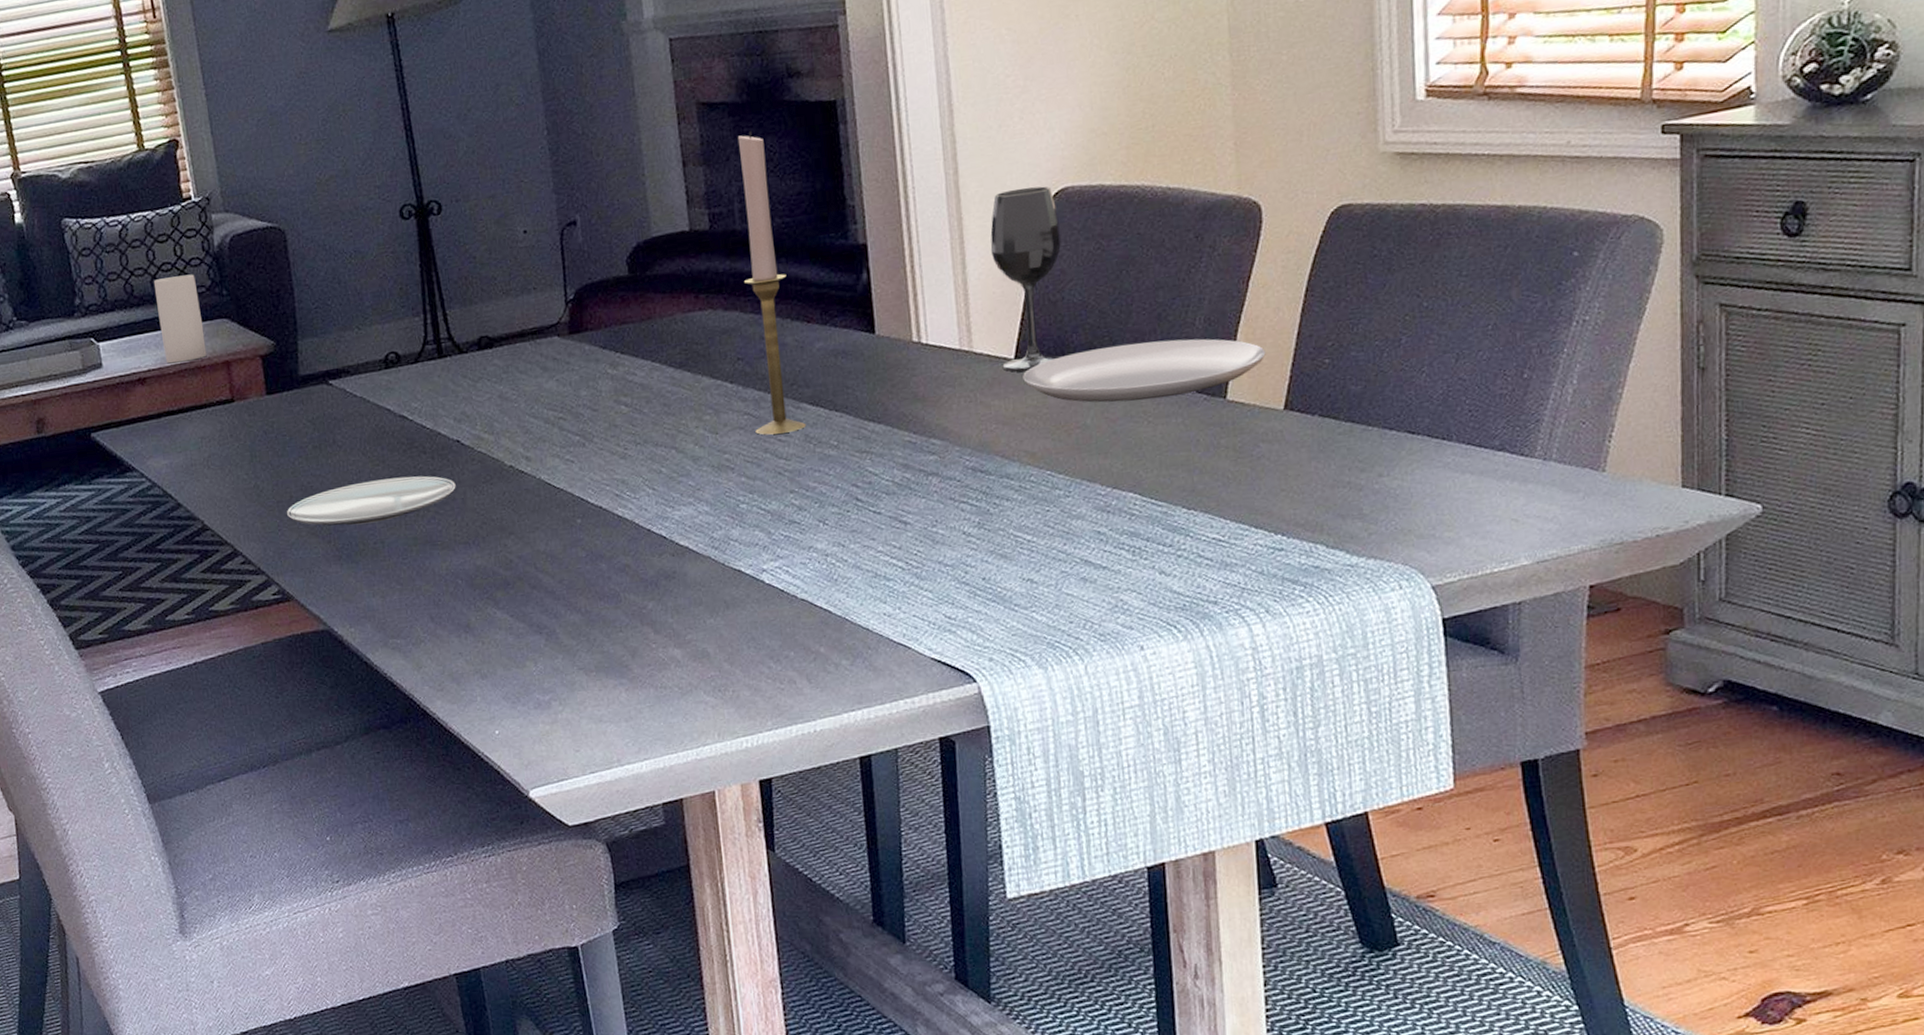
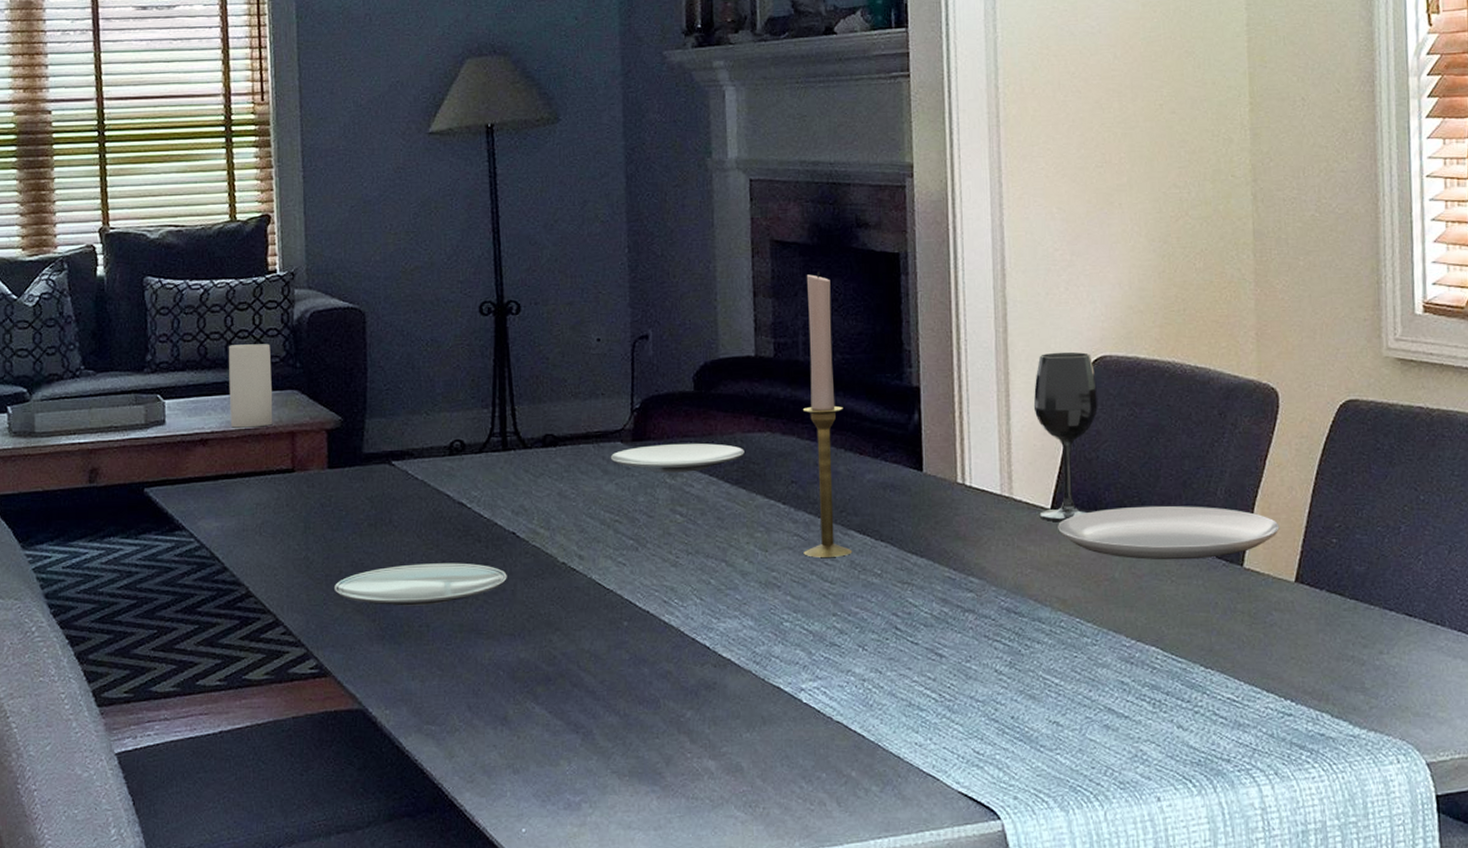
plate: none [548,327,686,365] -> present [610,443,745,473]

